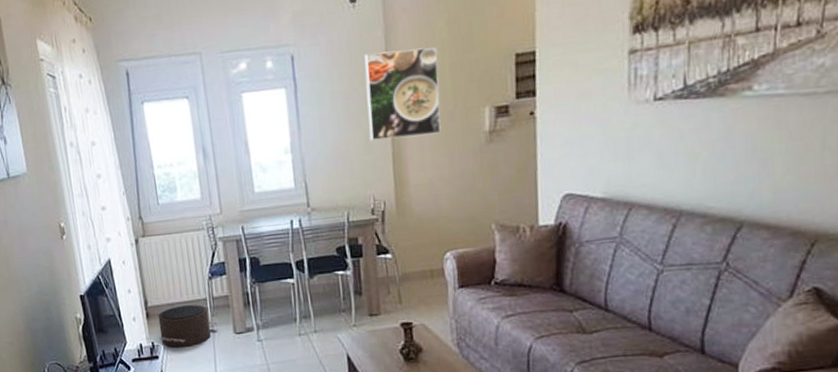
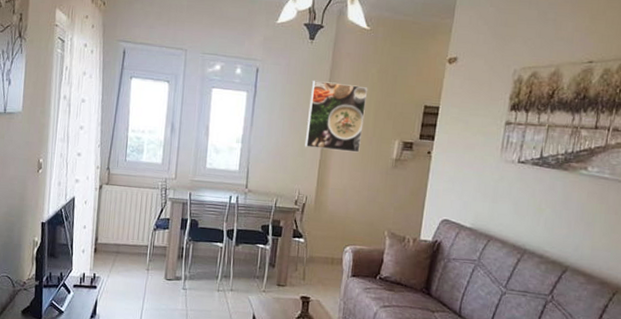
pouf: present [158,304,218,348] -> none [101,247,153,283]

